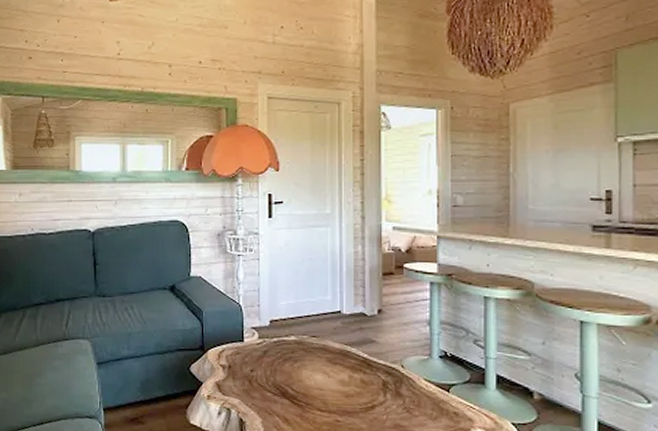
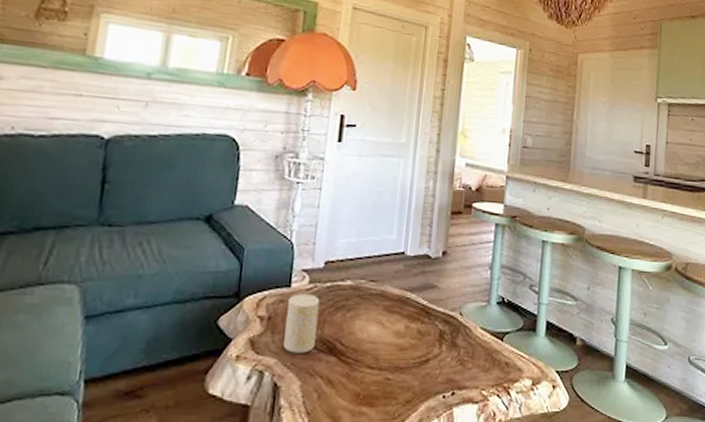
cup: none [244,347,270,396] -> present [283,294,320,353]

